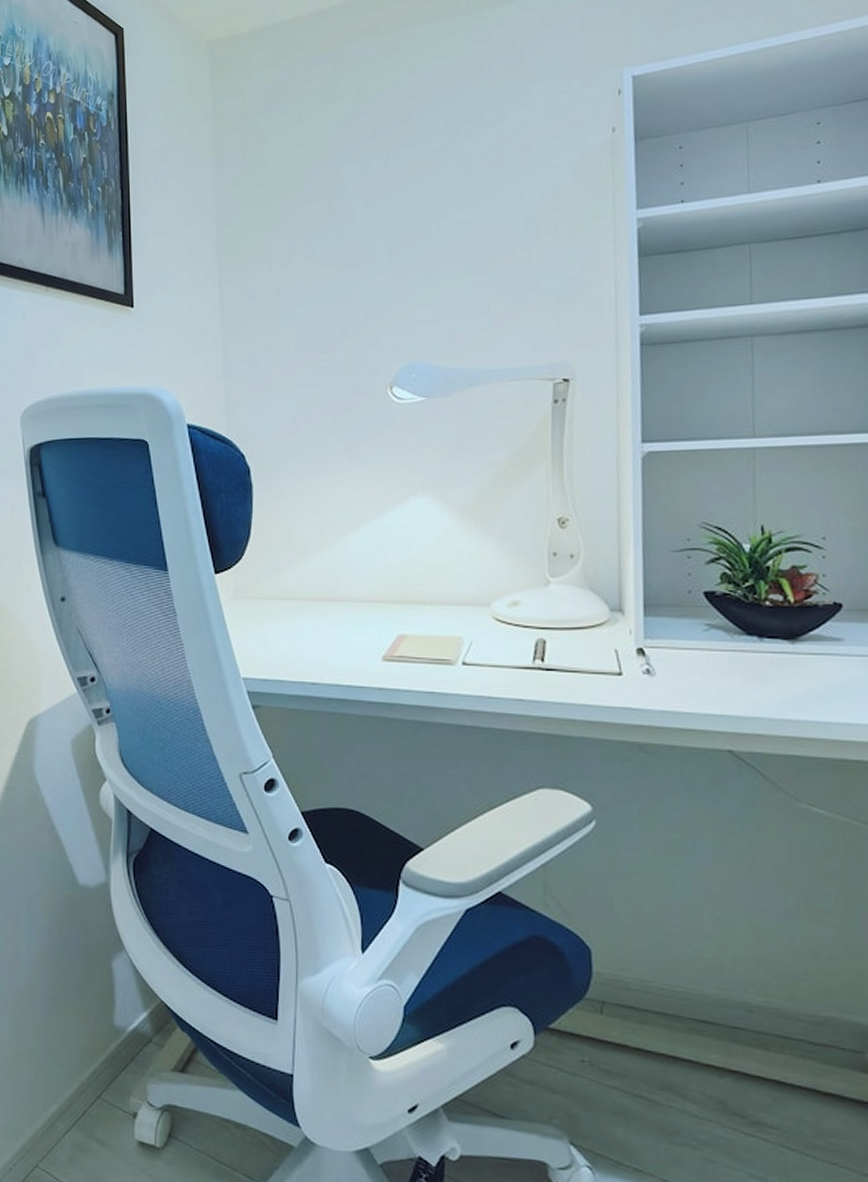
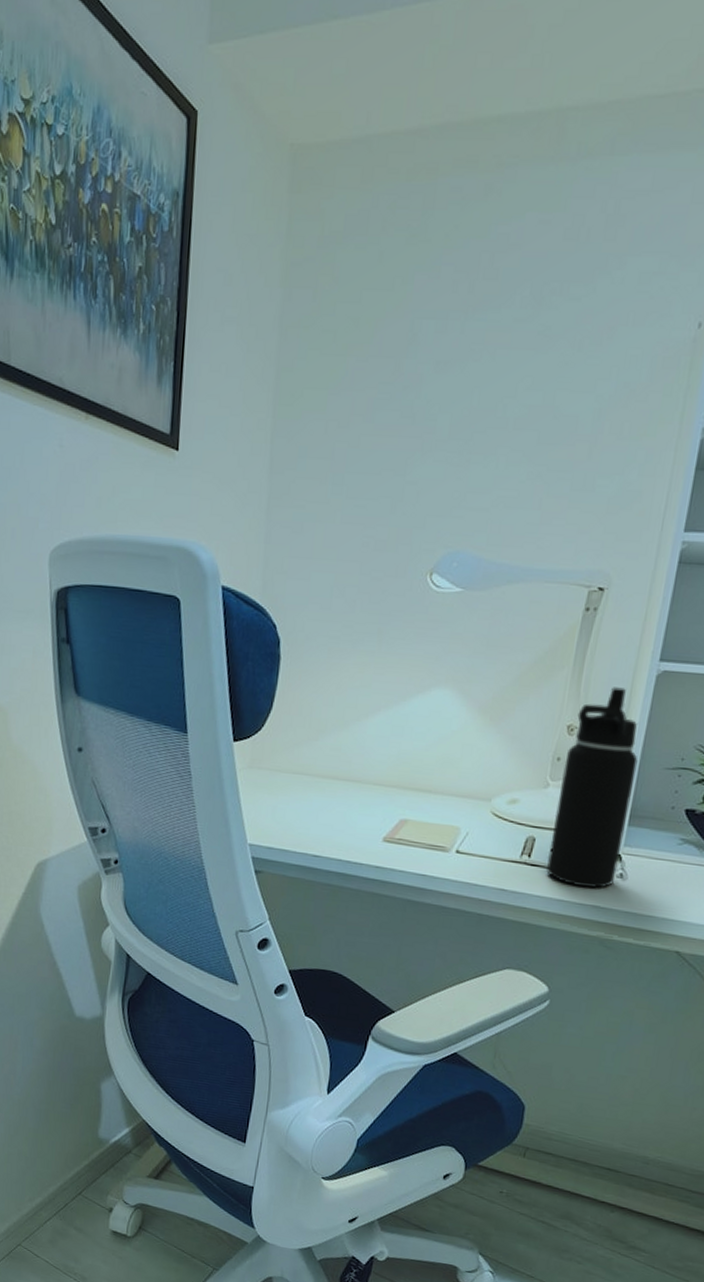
water bottle: none [561,474,643,689] -> present [546,687,638,888]

